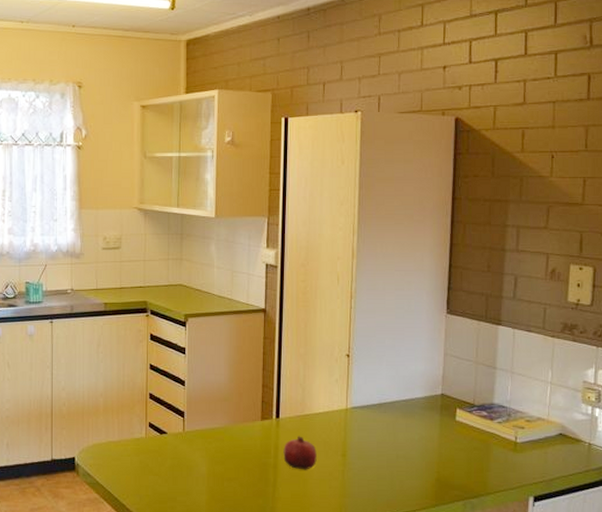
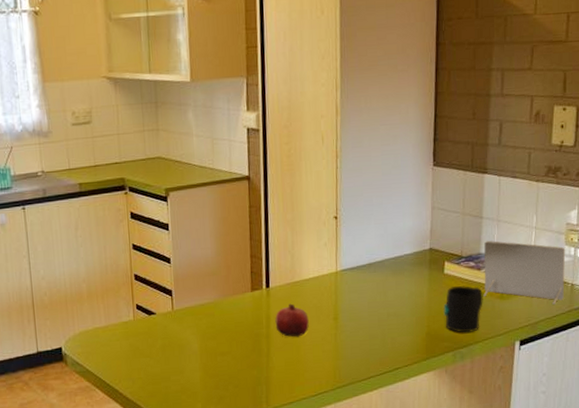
mug: none [454,433,496,483] -> present [443,286,483,333]
photo frame: none [496,391,583,463] -> present [483,240,566,305]

